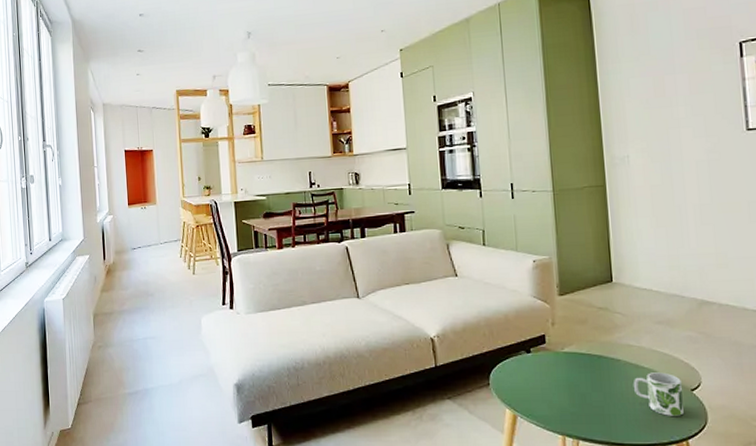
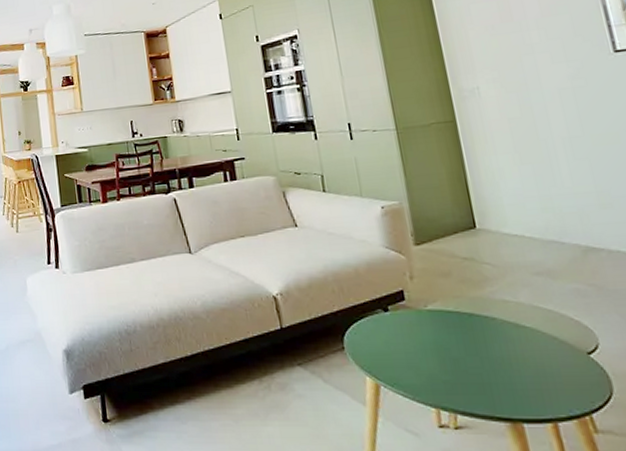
mug: present [633,372,684,416] -> none [514,332,582,385]

